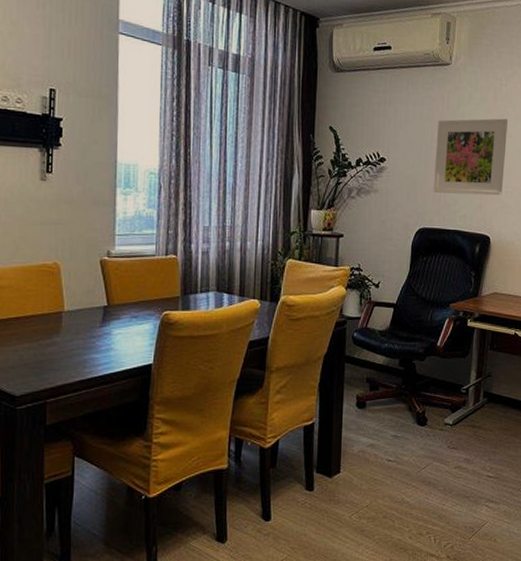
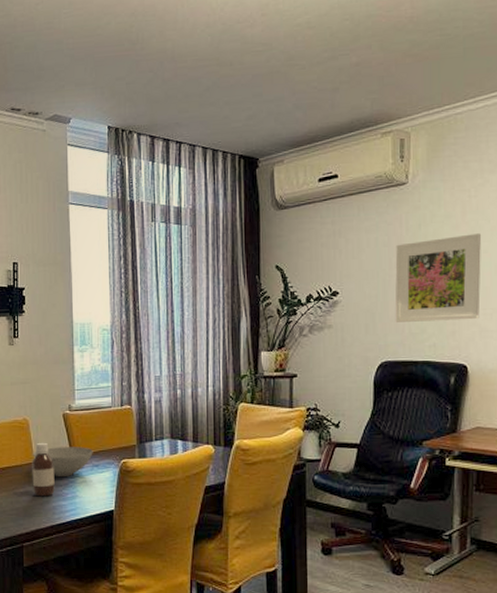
bottle: none [61,289,88,349] -> present [32,442,55,497]
bowl: none [63,295,133,327] -> present [33,447,93,476]

